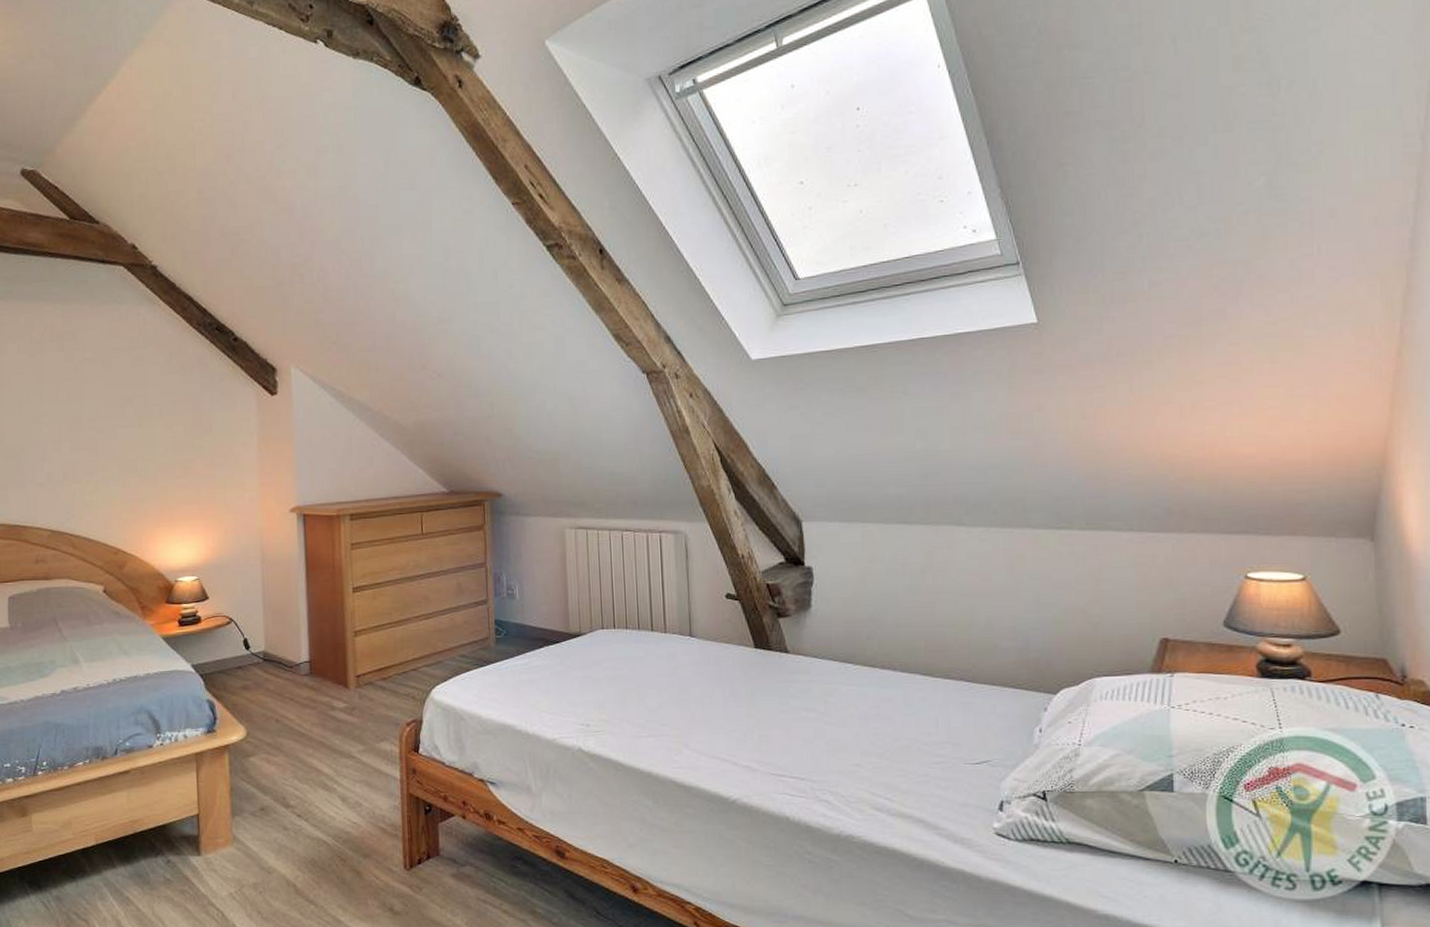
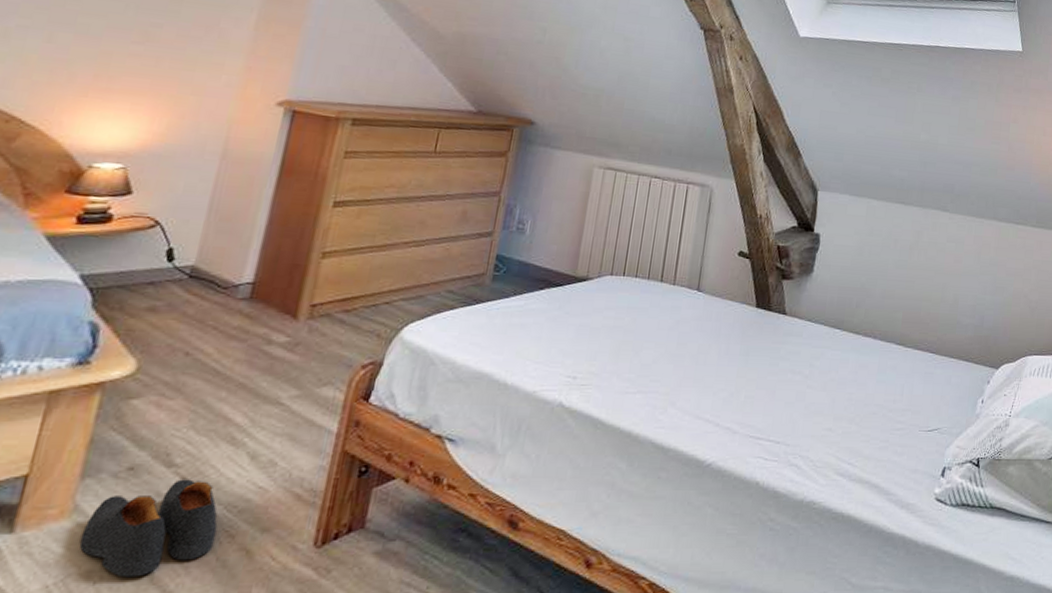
shoes: none [243,817,333,889] -> present [79,479,218,578]

